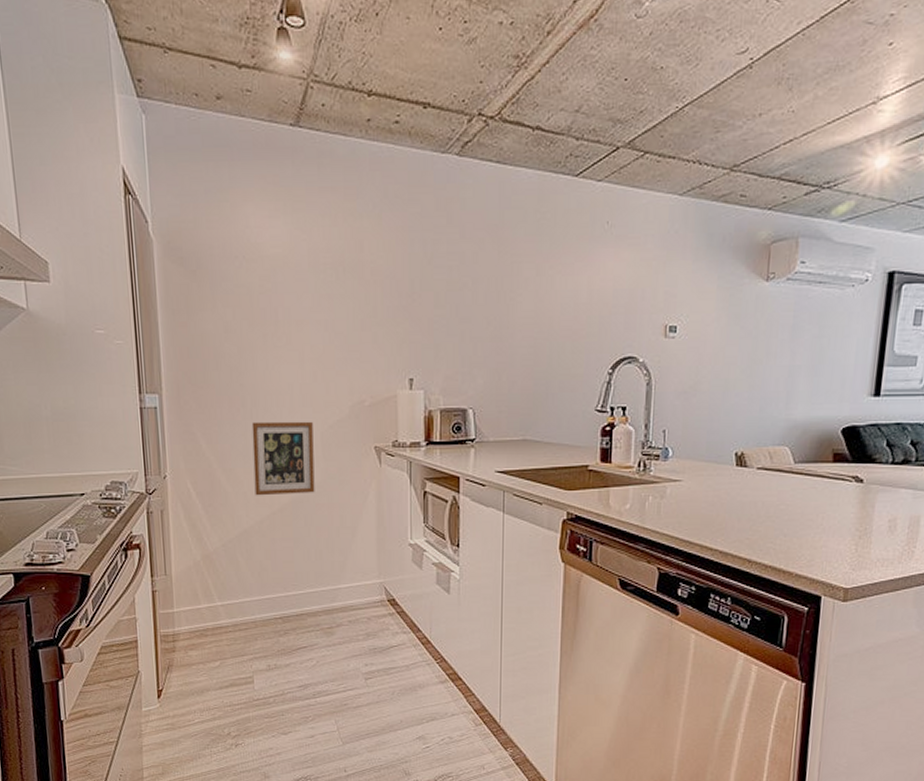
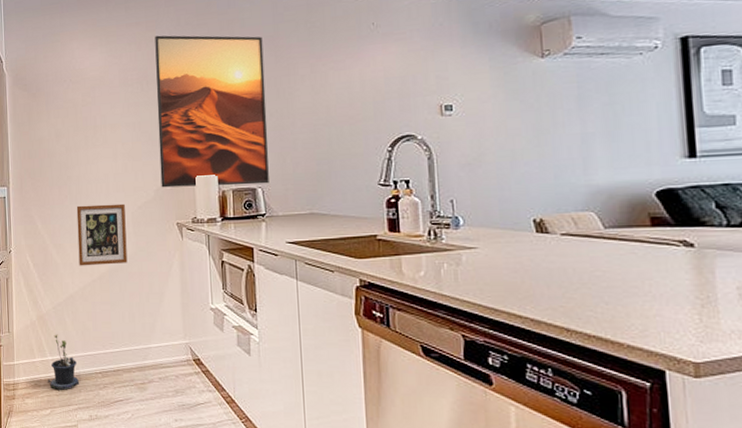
potted plant: none [216,576,256,639] -> present [48,334,80,390]
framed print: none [355,208,485,405] -> present [155,35,269,188]

